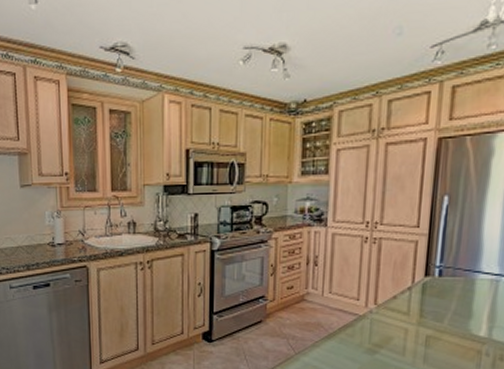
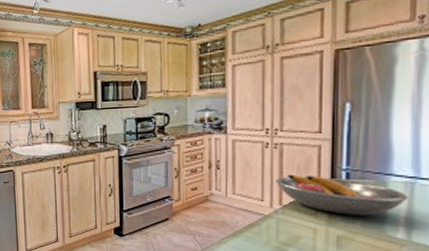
fruit bowl: none [371,272,492,314] -> present [275,174,408,215]

